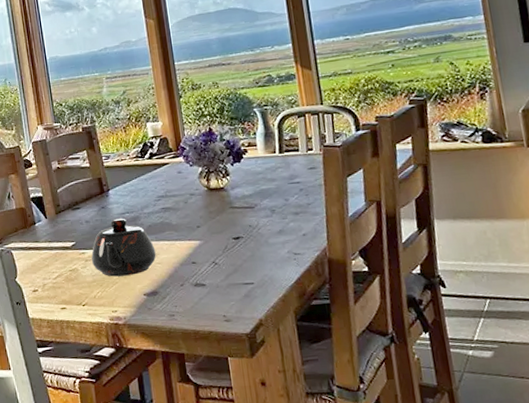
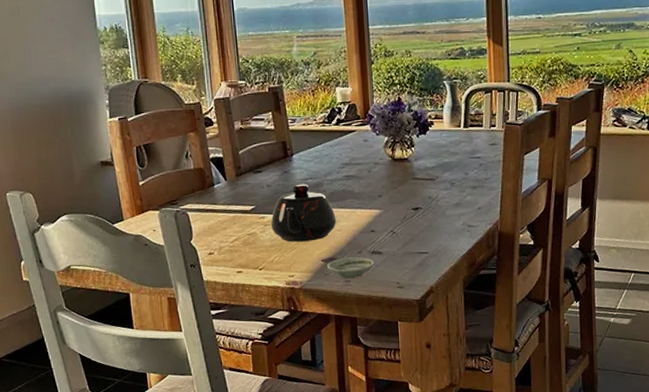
saucer: none [149,290,198,313] -> present [326,257,375,279]

